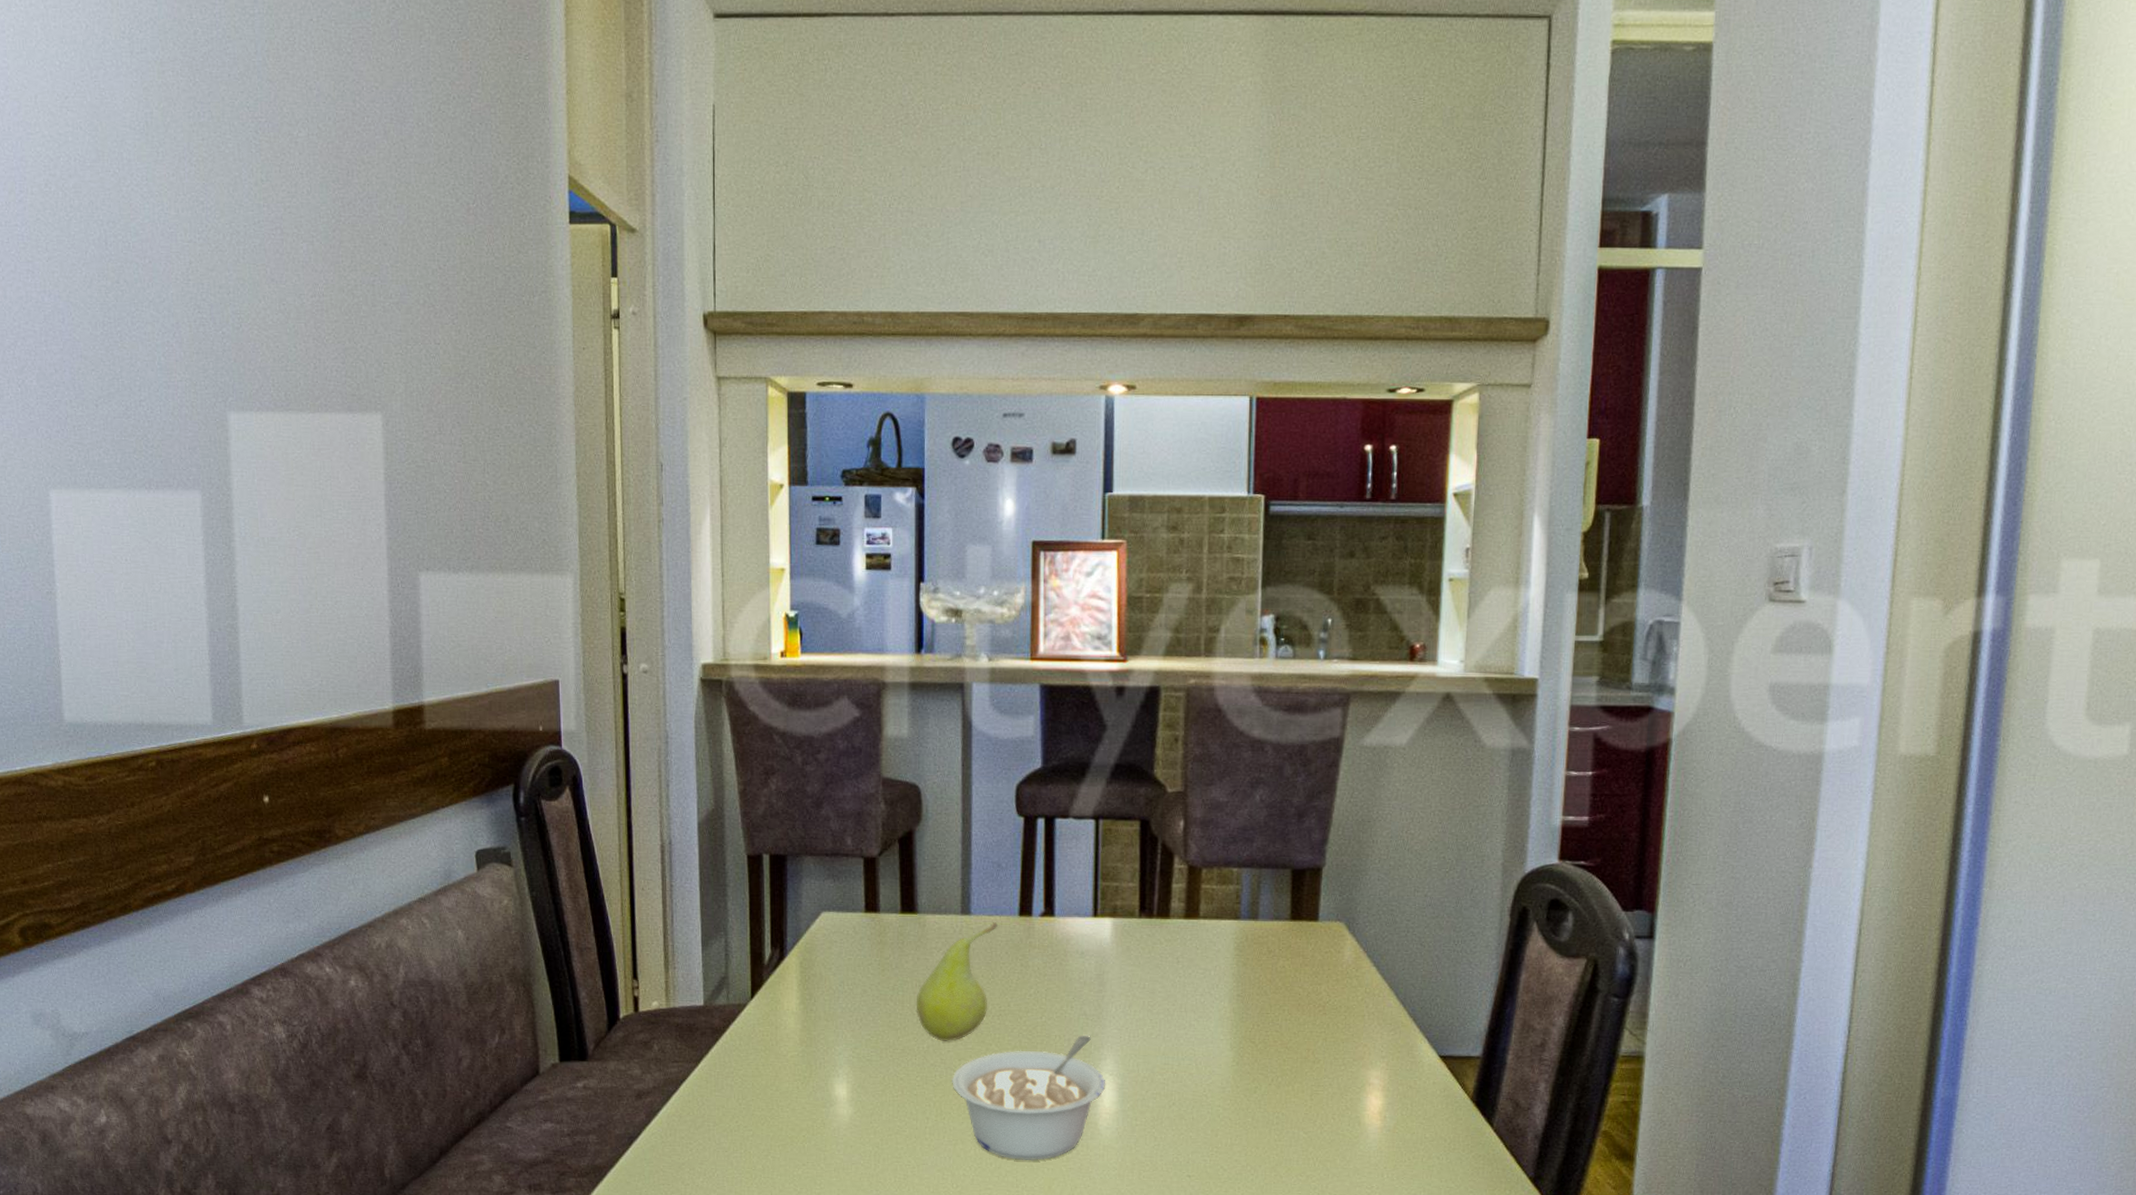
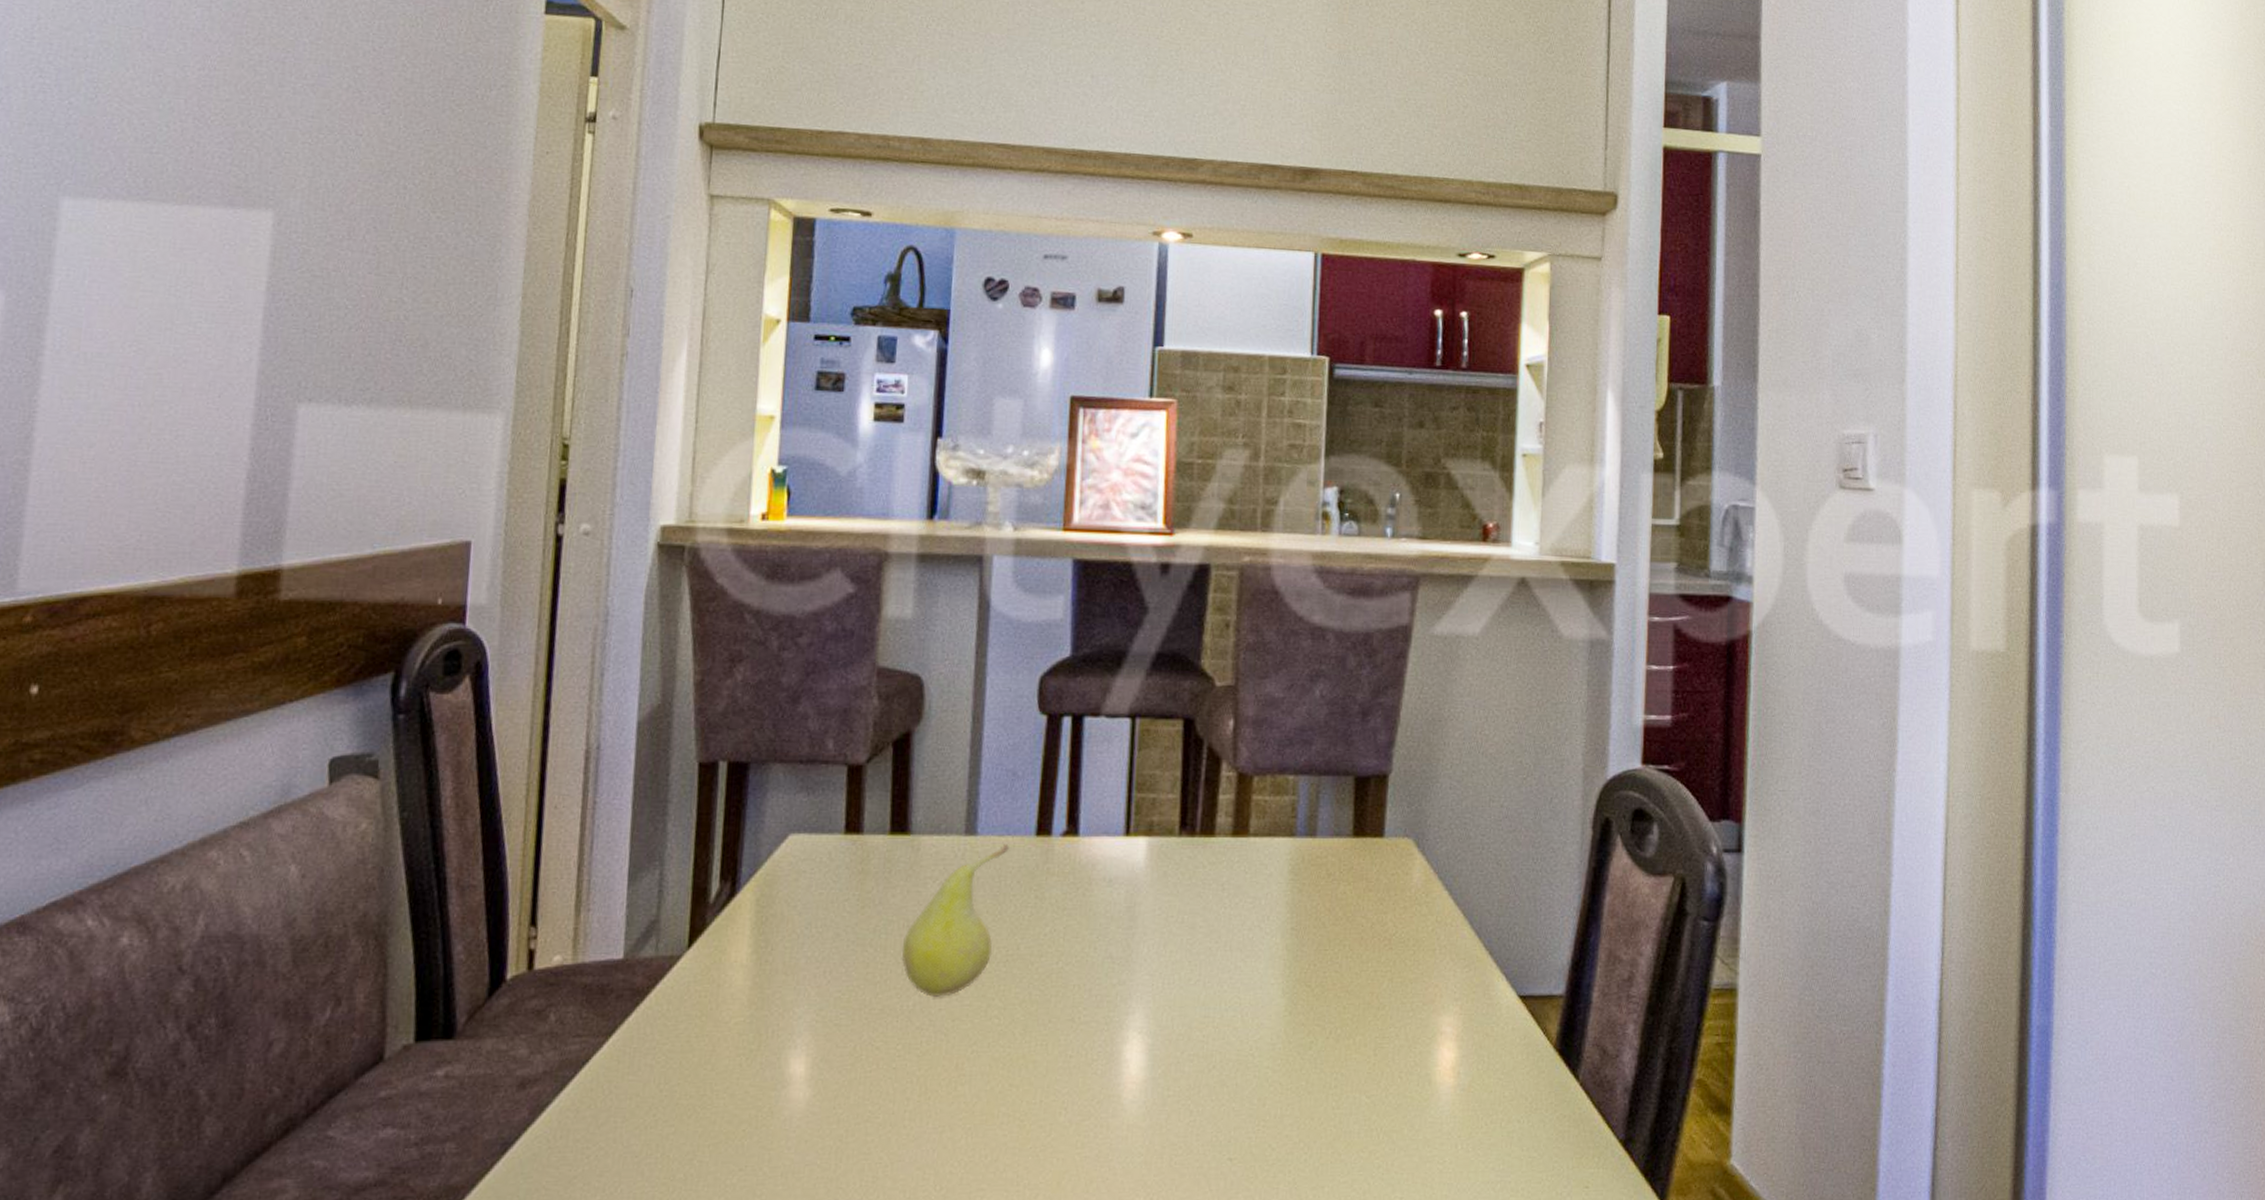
legume: present [951,1035,1106,1161] -> none [940,983,1134,1150]

